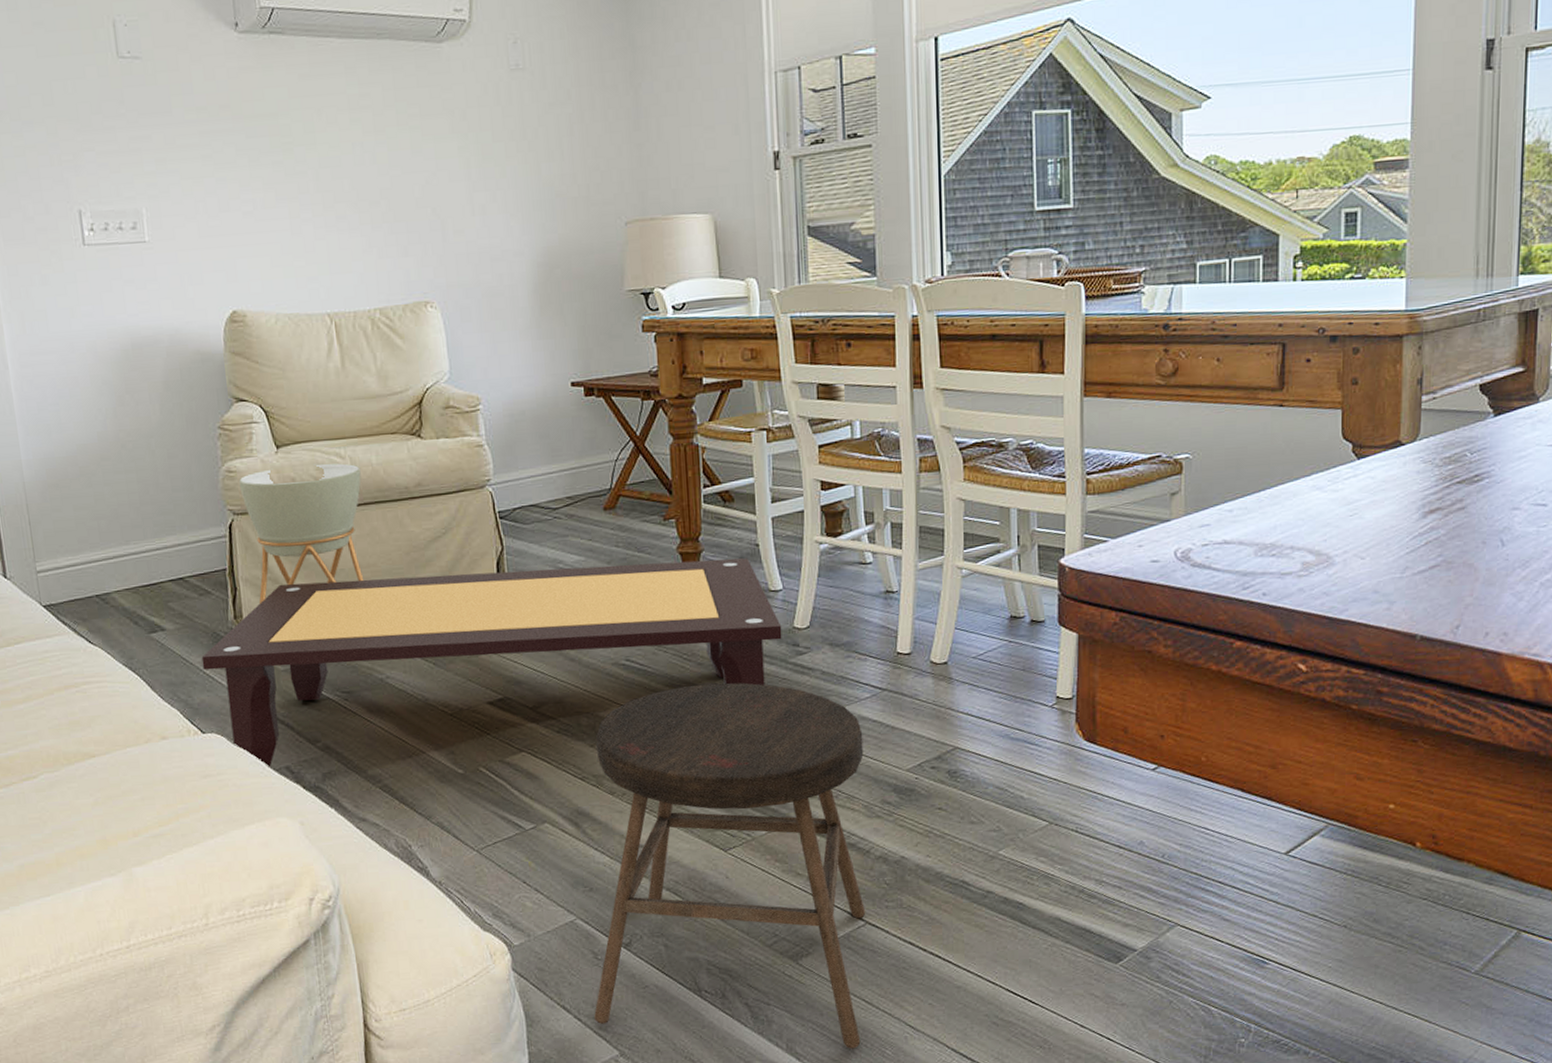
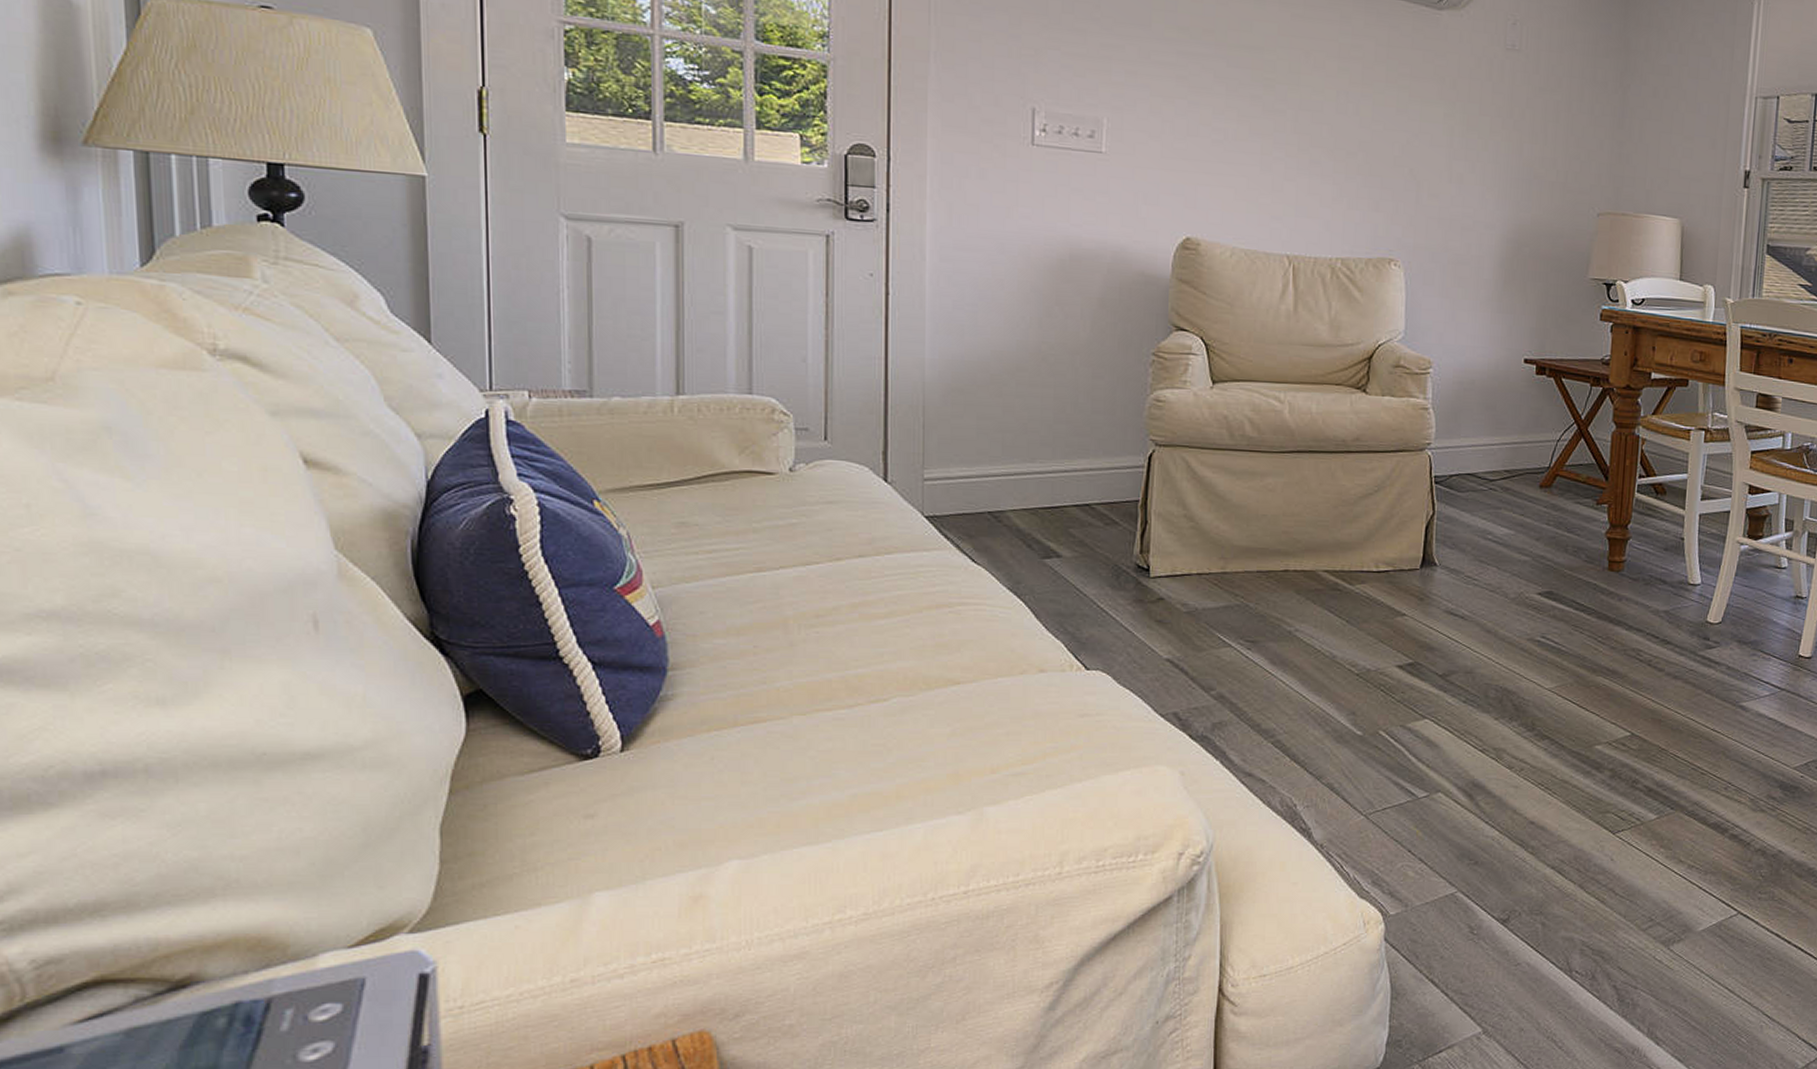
coffee table: present [201,558,782,766] -> none [1097,523,1695,710]
planter: present [238,463,364,604] -> none [1165,403,1298,541]
stool: present [594,682,866,1049] -> none [1462,668,1758,1036]

